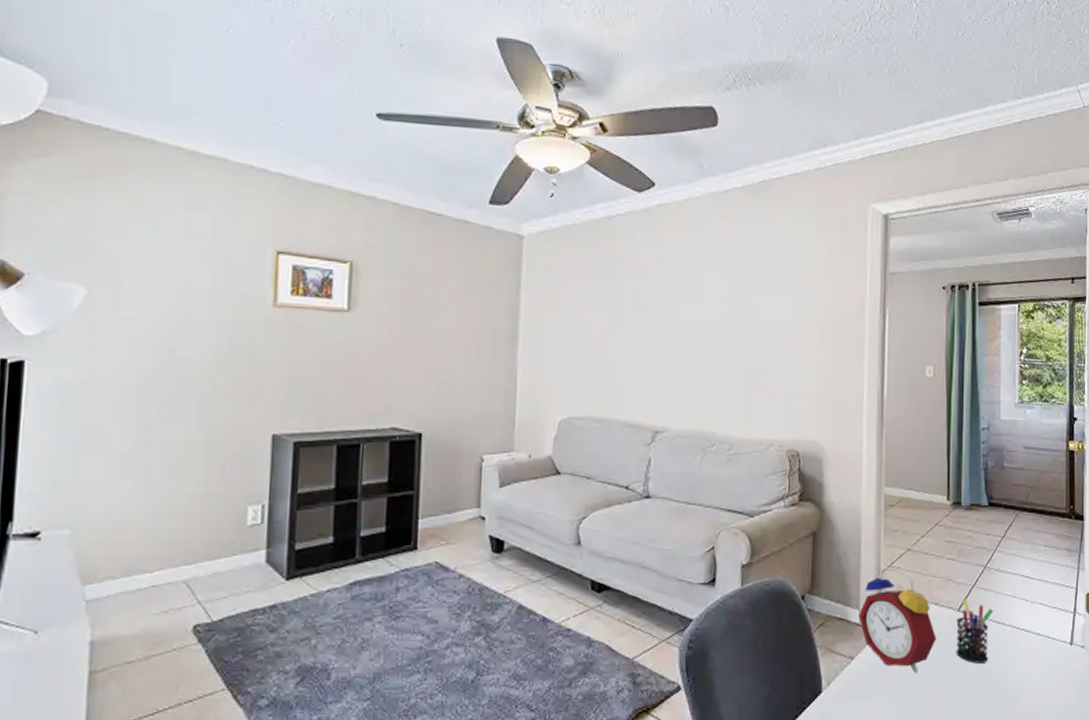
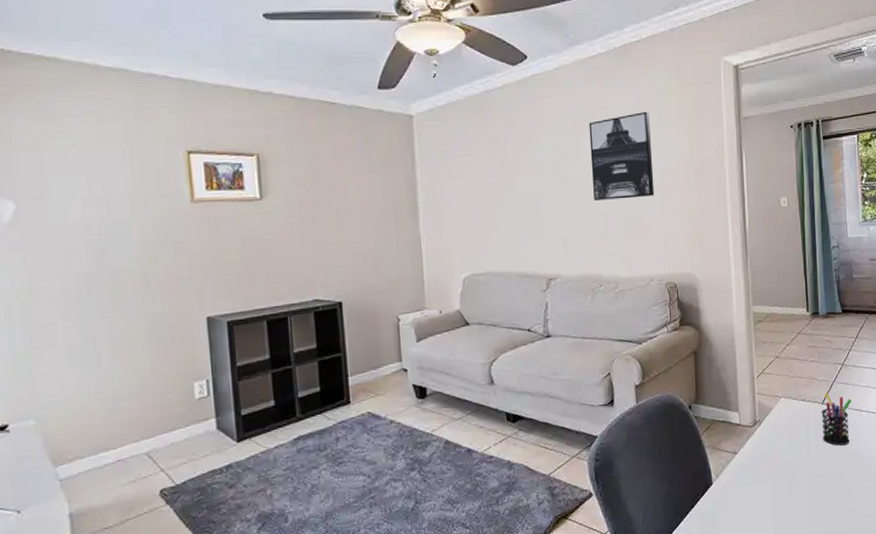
wall art: none [714,255,784,351] -> present [588,111,655,201]
alarm clock: present [858,567,936,673] -> none [738,373,805,459]

